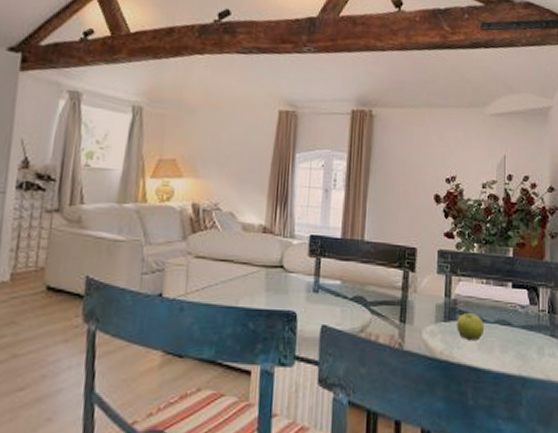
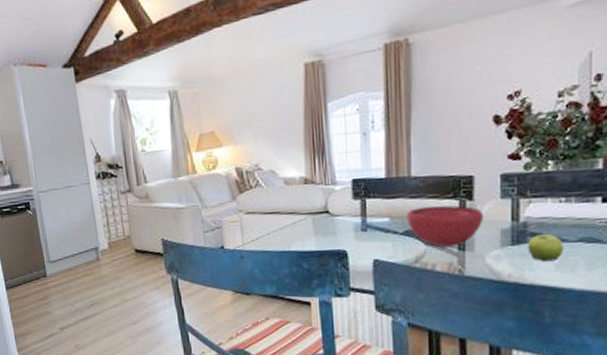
bowl: none [356,273,423,317] -> present [406,205,484,247]

